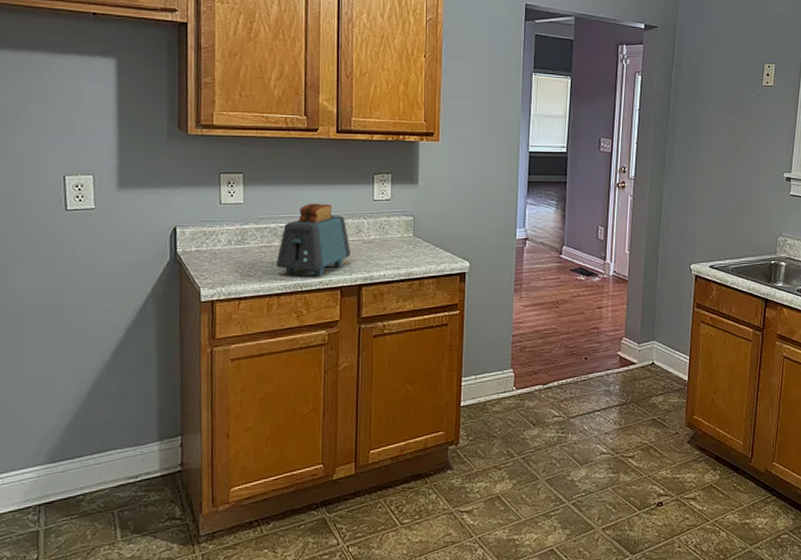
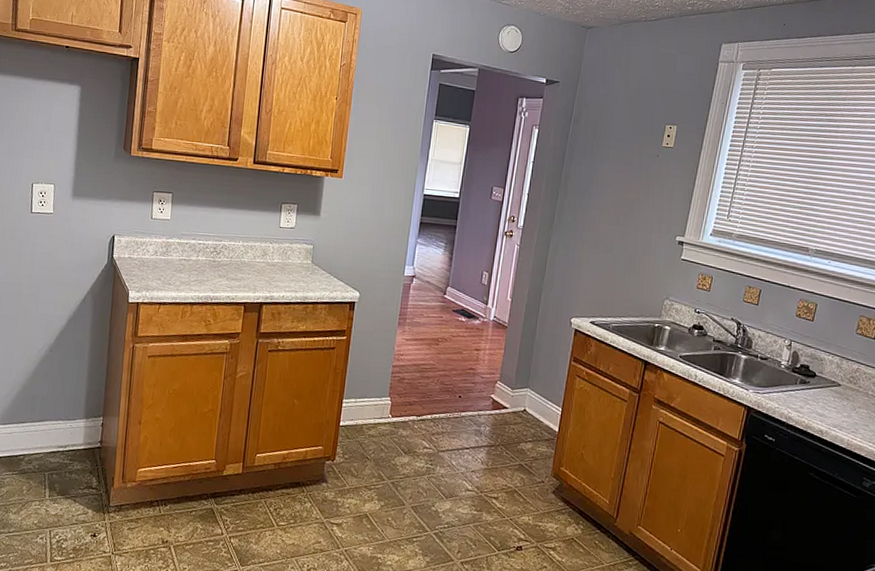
toaster: present [275,203,351,276] -> none [192,225,257,291]

